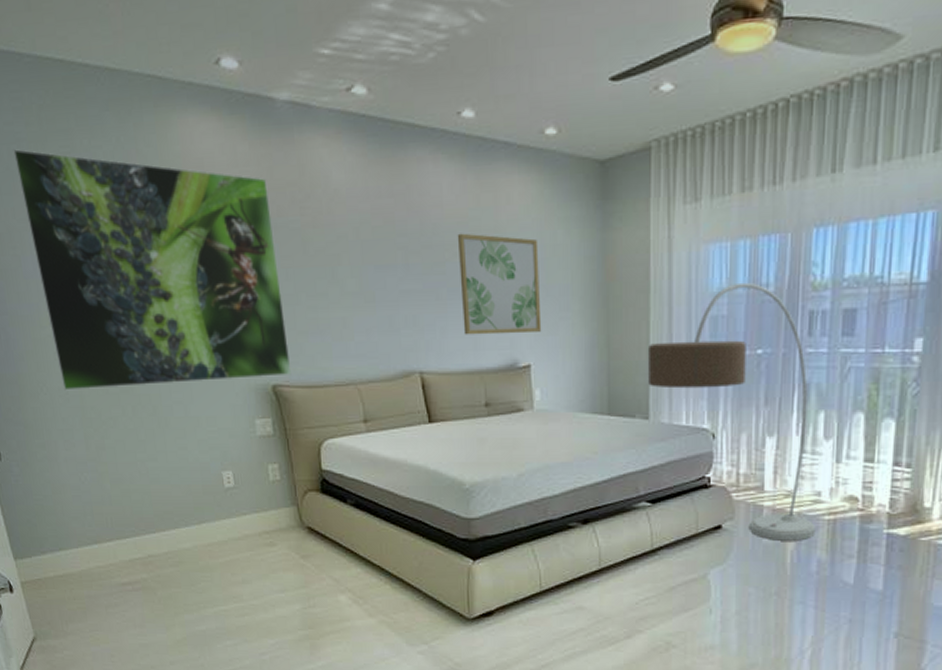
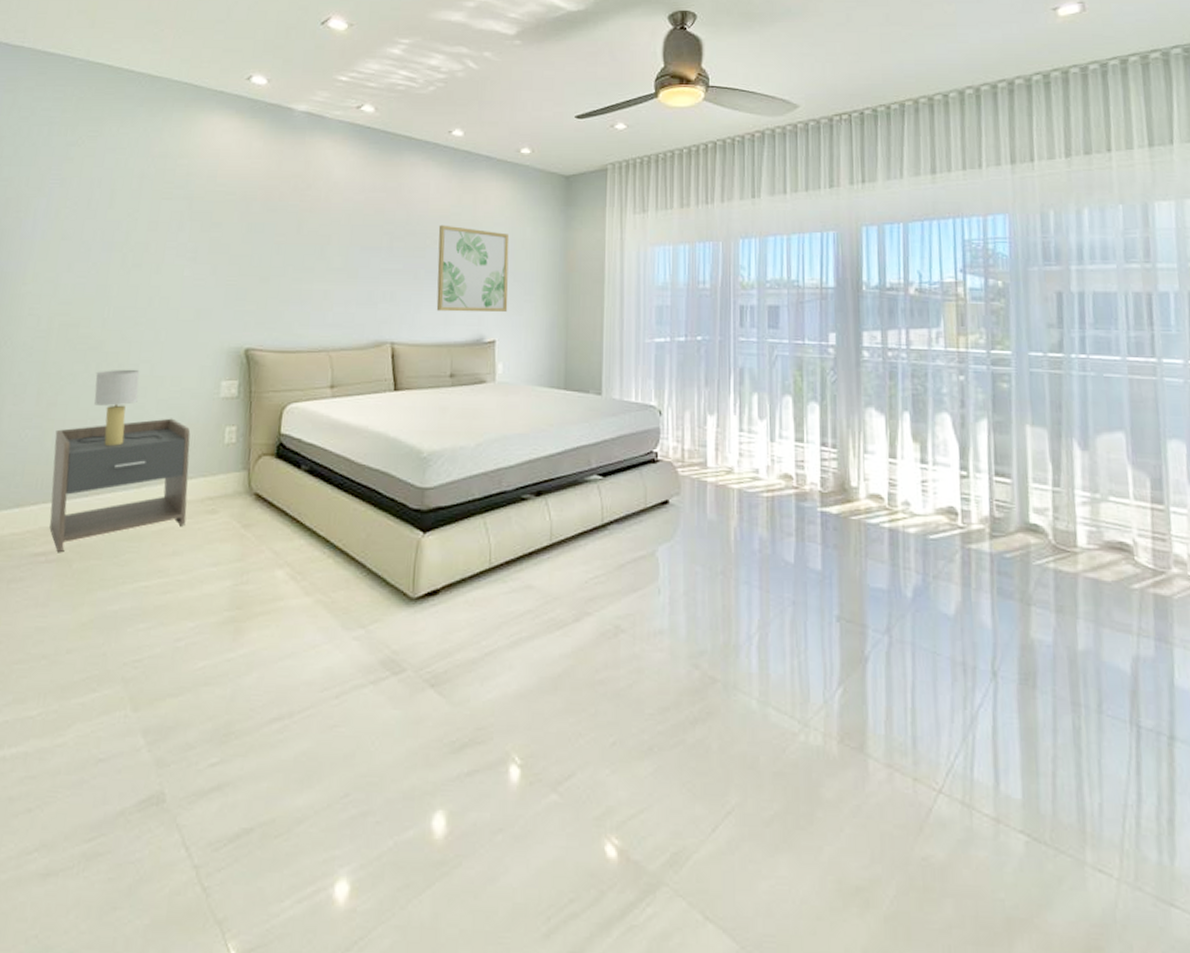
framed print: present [12,149,292,391] -> none [29,130,275,345]
nightstand: none [111,458,249,583] -> present [49,418,191,553]
table lamp: none [133,411,210,486] -> present [78,369,162,446]
floor lamp: present [648,282,816,541] -> none [602,279,756,518]

